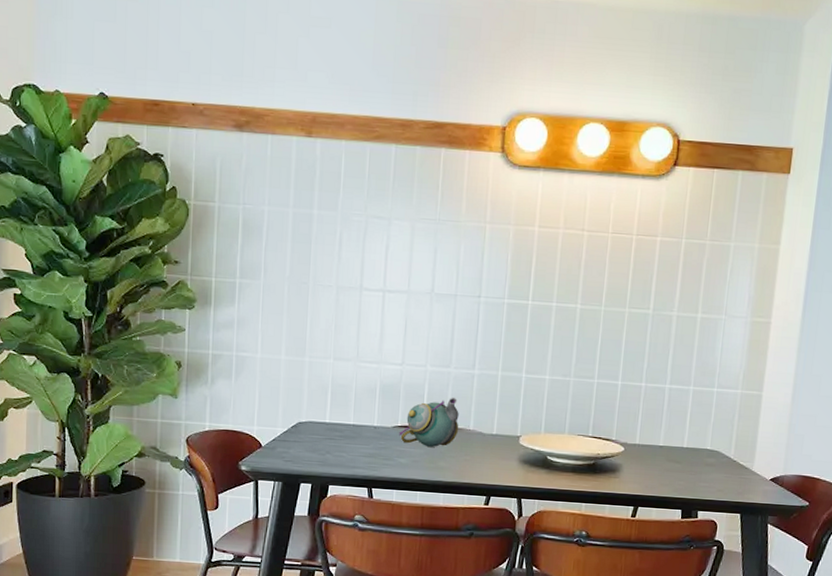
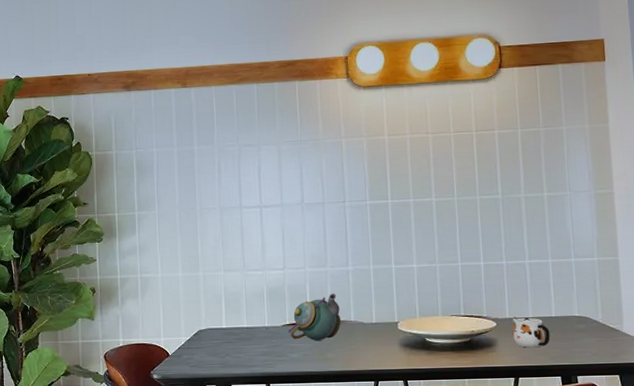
mug: none [639,443,678,478] -> present [512,316,550,348]

